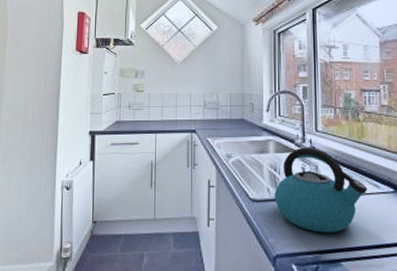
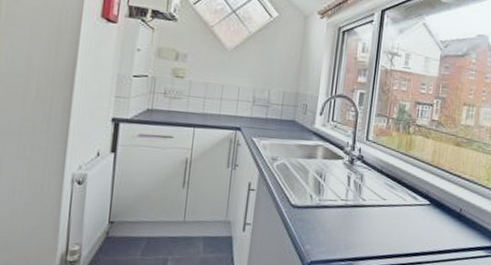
kettle: present [274,147,368,233] -> none [316,155,407,242]

